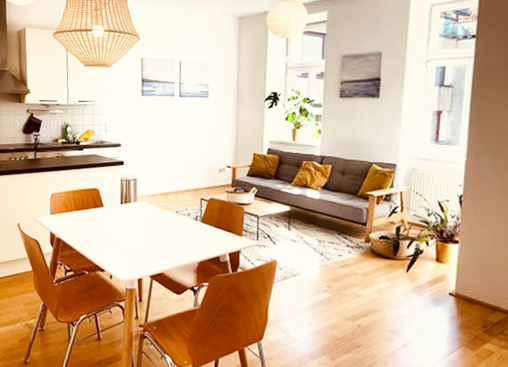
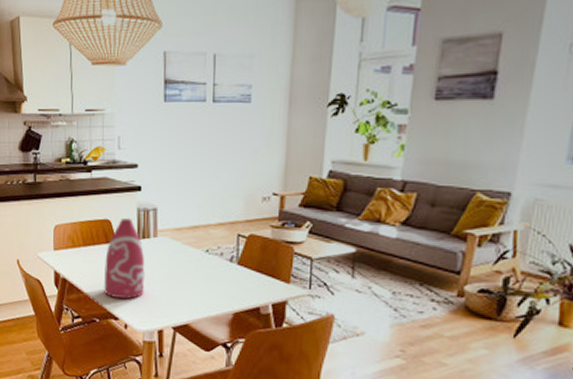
bottle: none [92,186,127,253] -> present [103,217,145,299]

